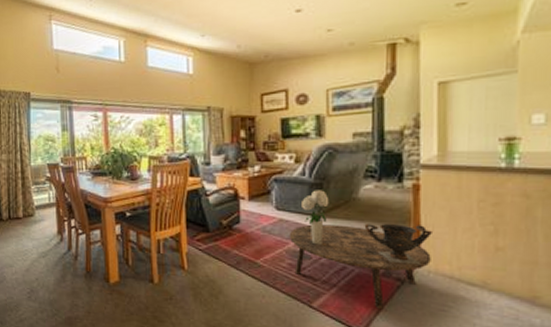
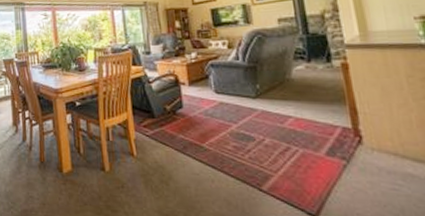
coffee table: present [289,224,431,310] -> none [230,105,372,191]
bouquet: present [302,190,329,245] -> none [239,73,266,126]
decorative urn: present [364,224,432,265] -> none [301,102,368,143]

